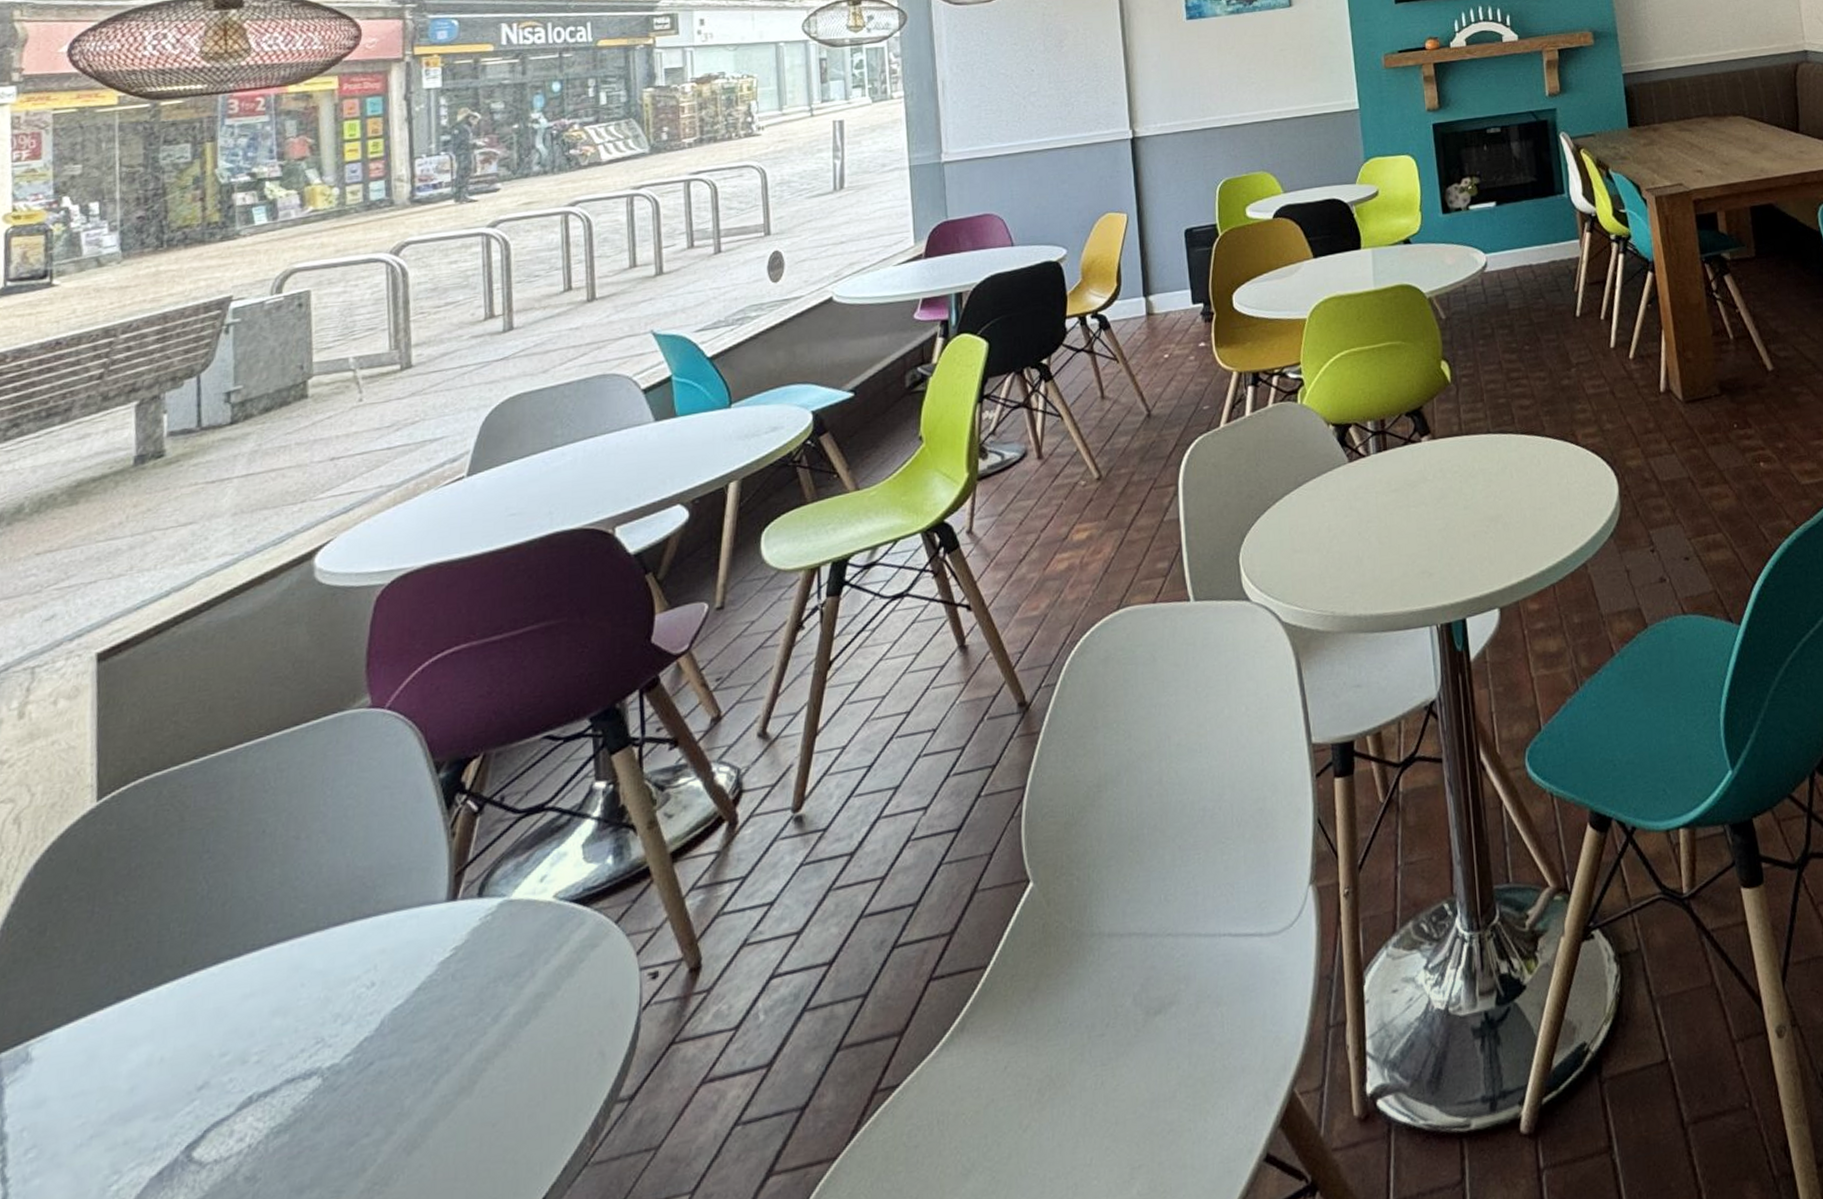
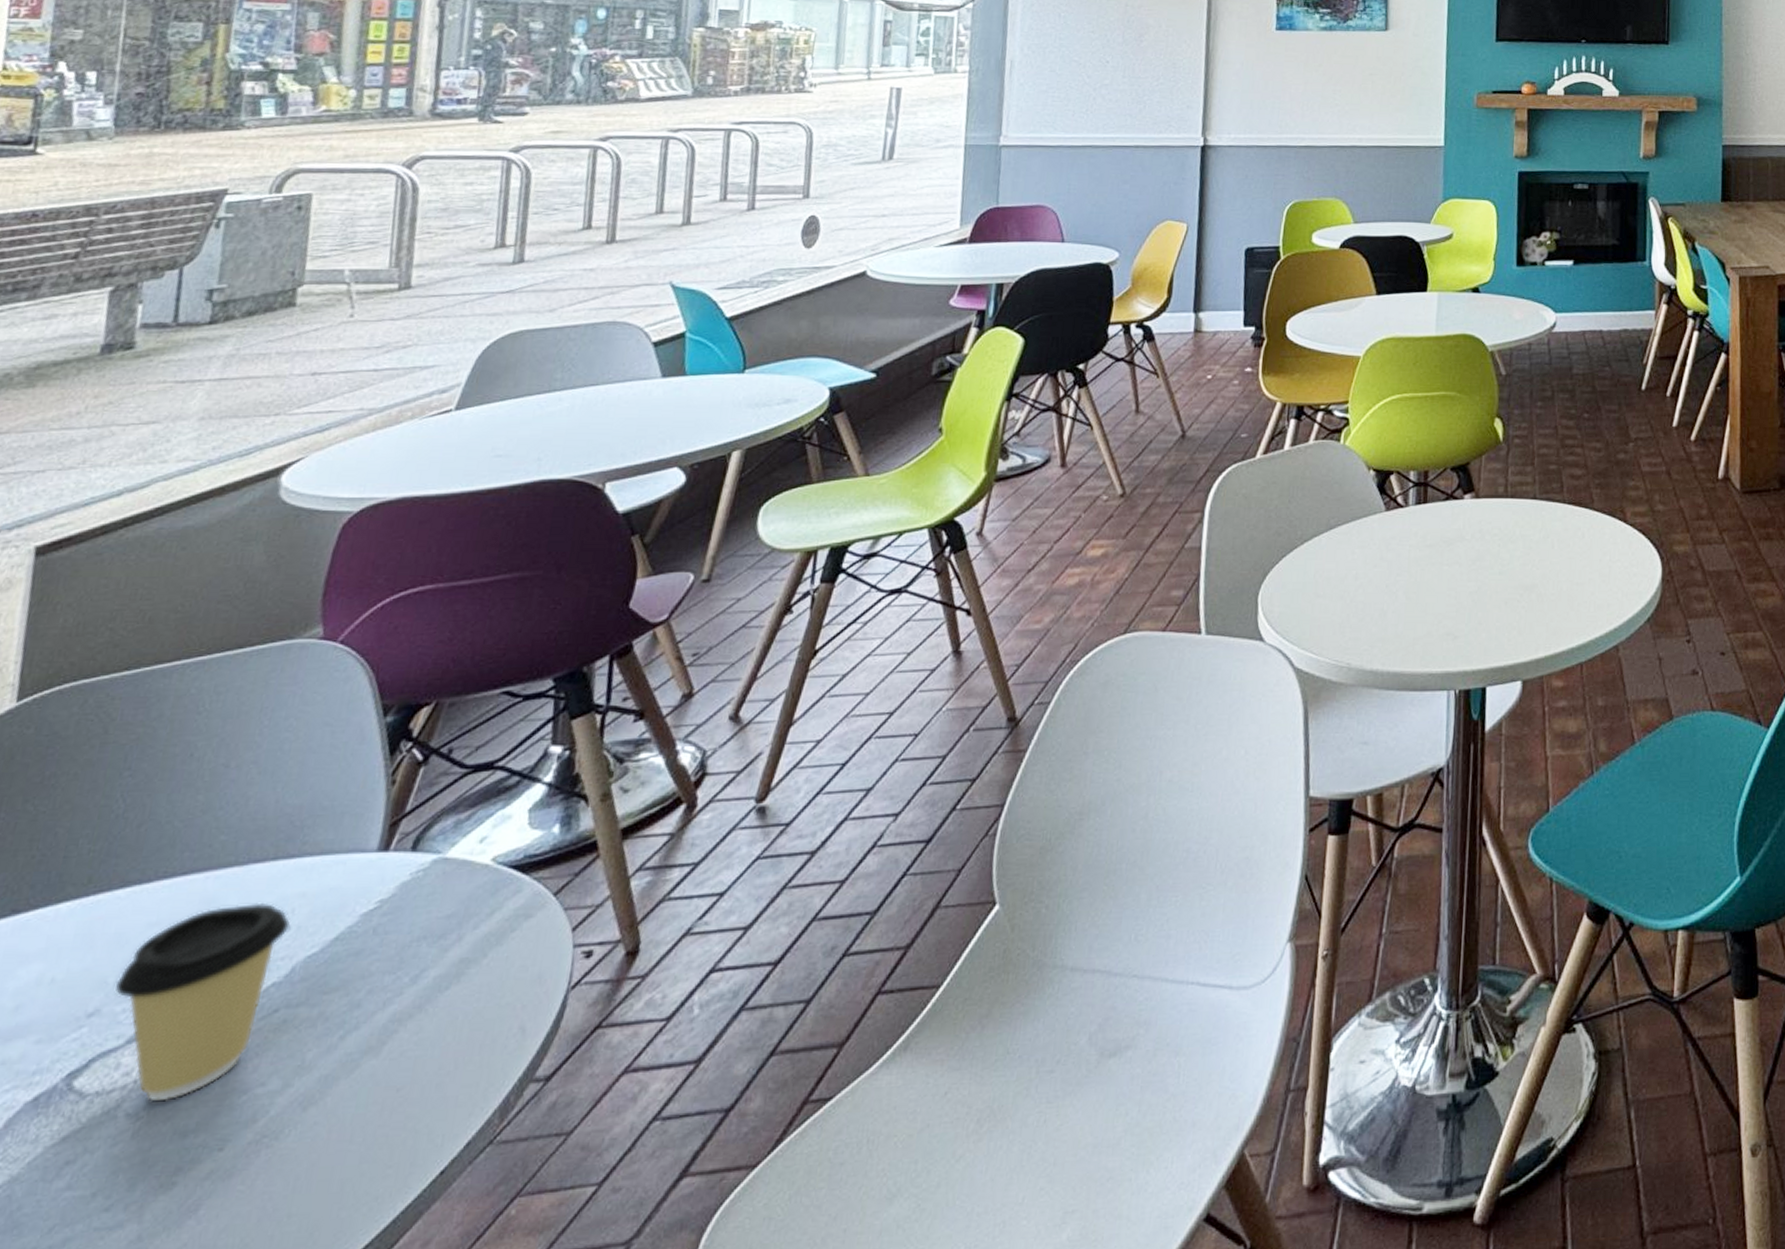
coffee cup: none [220,962,375,1164] -> present [115,902,291,1102]

